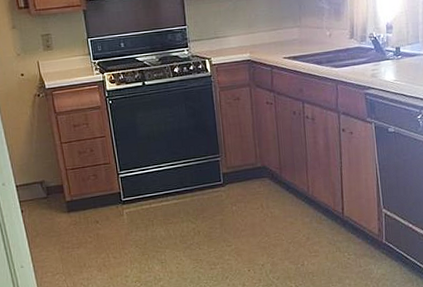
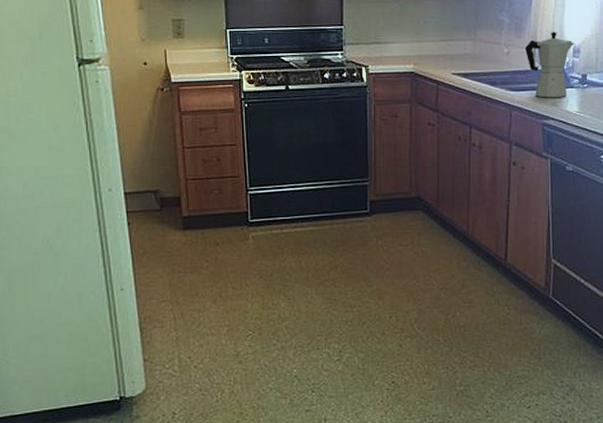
moka pot: none [345,12,388,71] -> present [525,31,575,98]

